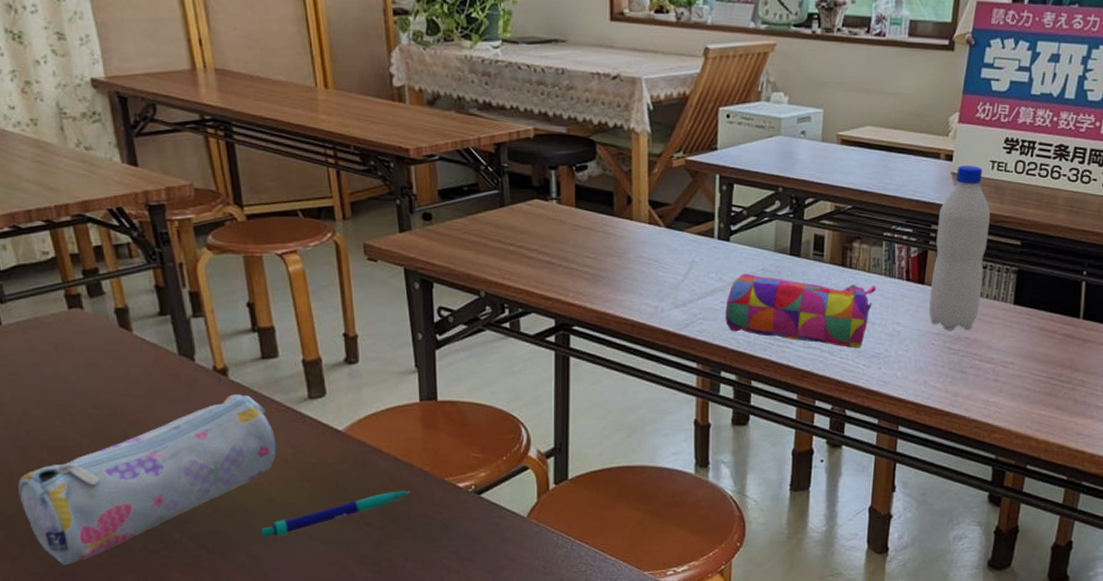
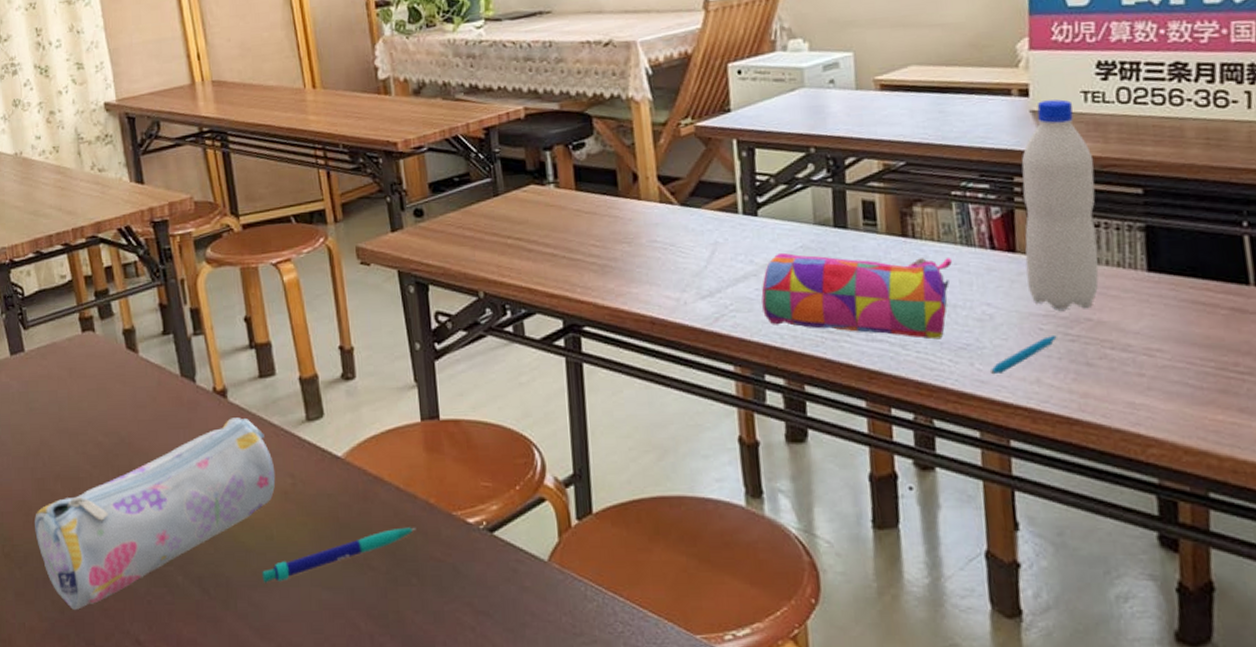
pen: none [893,348,943,377] -> present [991,334,1057,375]

